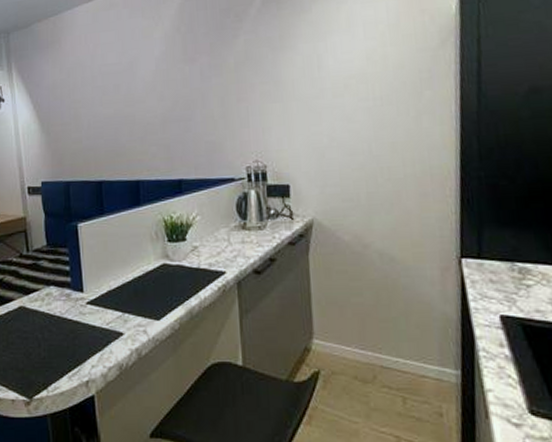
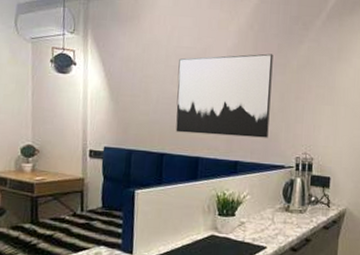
wall art: none [106,55,212,157] -> present [175,53,273,138]

